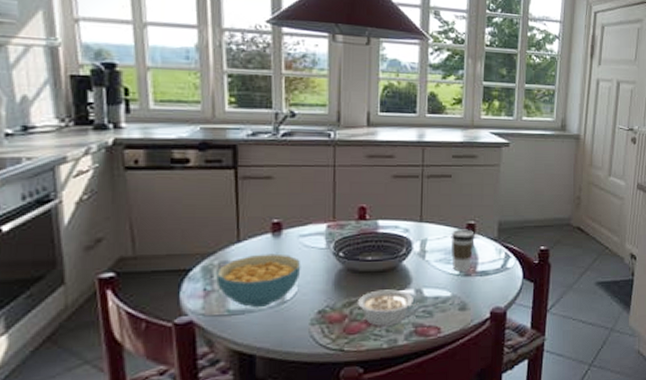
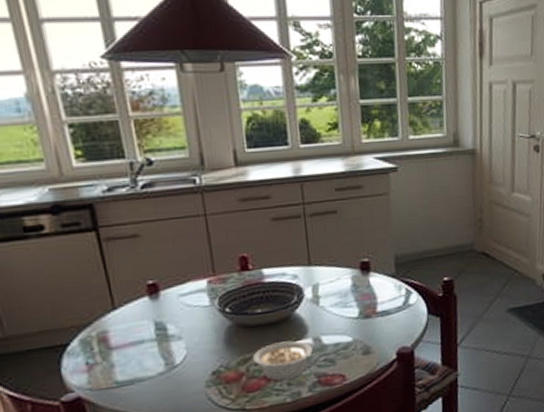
cereal bowl: present [216,253,301,308] -> none [96,317,187,377]
coffee cup: present [450,229,475,272] -> none [344,268,371,315]

